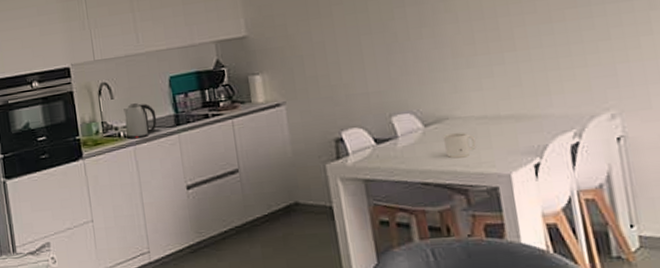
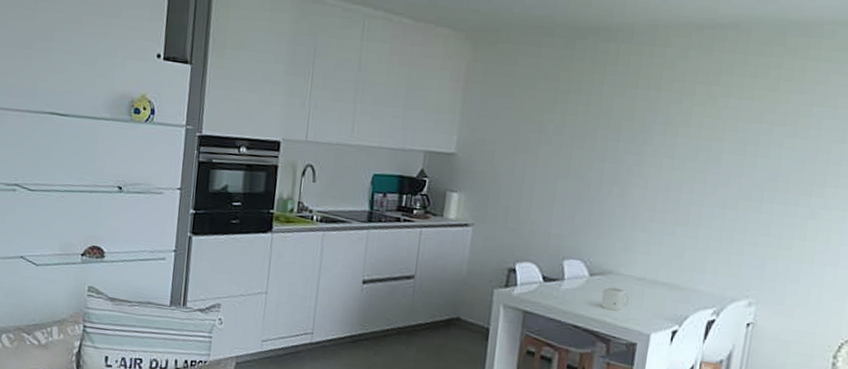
kettle: present [123,103,157,140] -> none [319,191,352,227]

